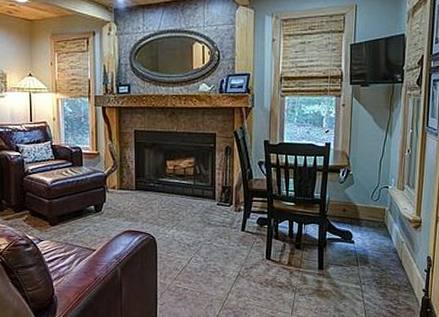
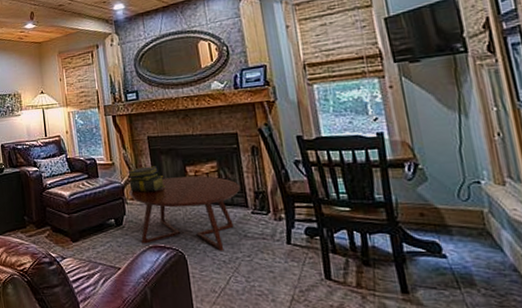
coffee table: none [111,170,211,236] -> present [129,176,240,251]
stack of books: none [112,158,146,182] -> present [128,166,166,192]

